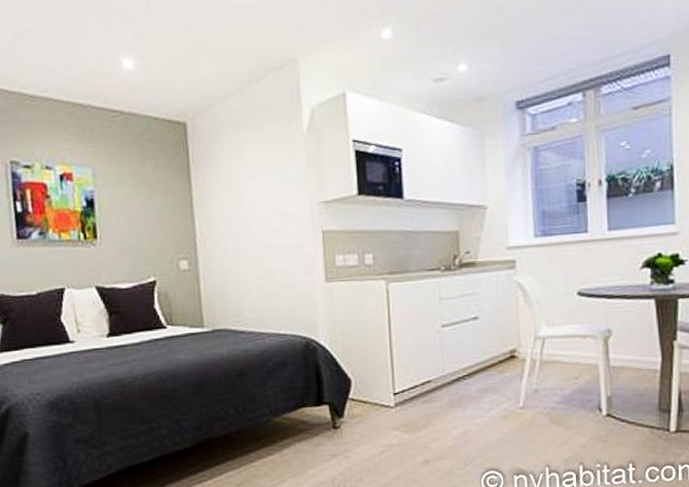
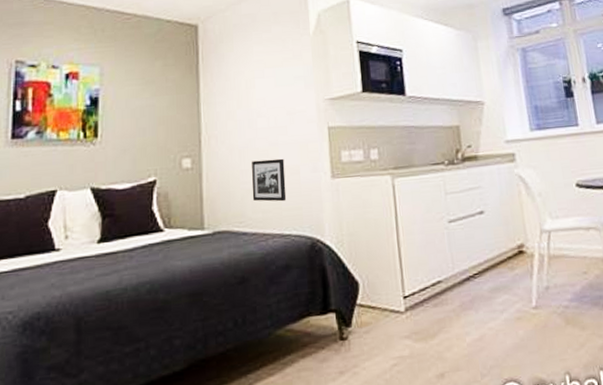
picture frame: none [247,261,282,304] -> present [252,158,287,202]

